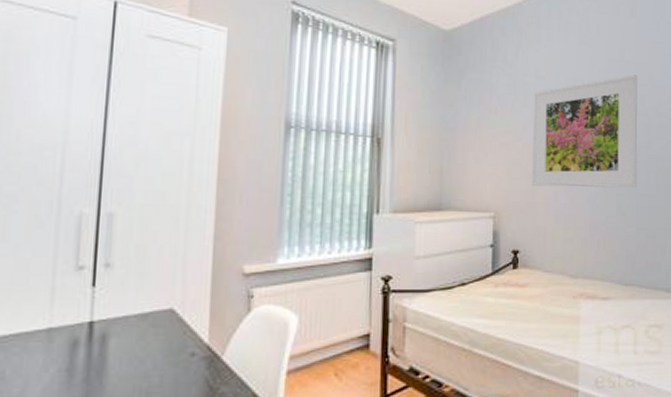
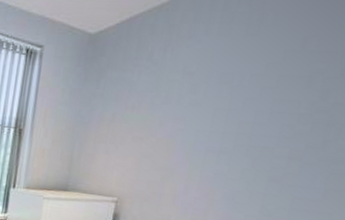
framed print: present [532,74,638,188] -> none [161,66,324,191]

